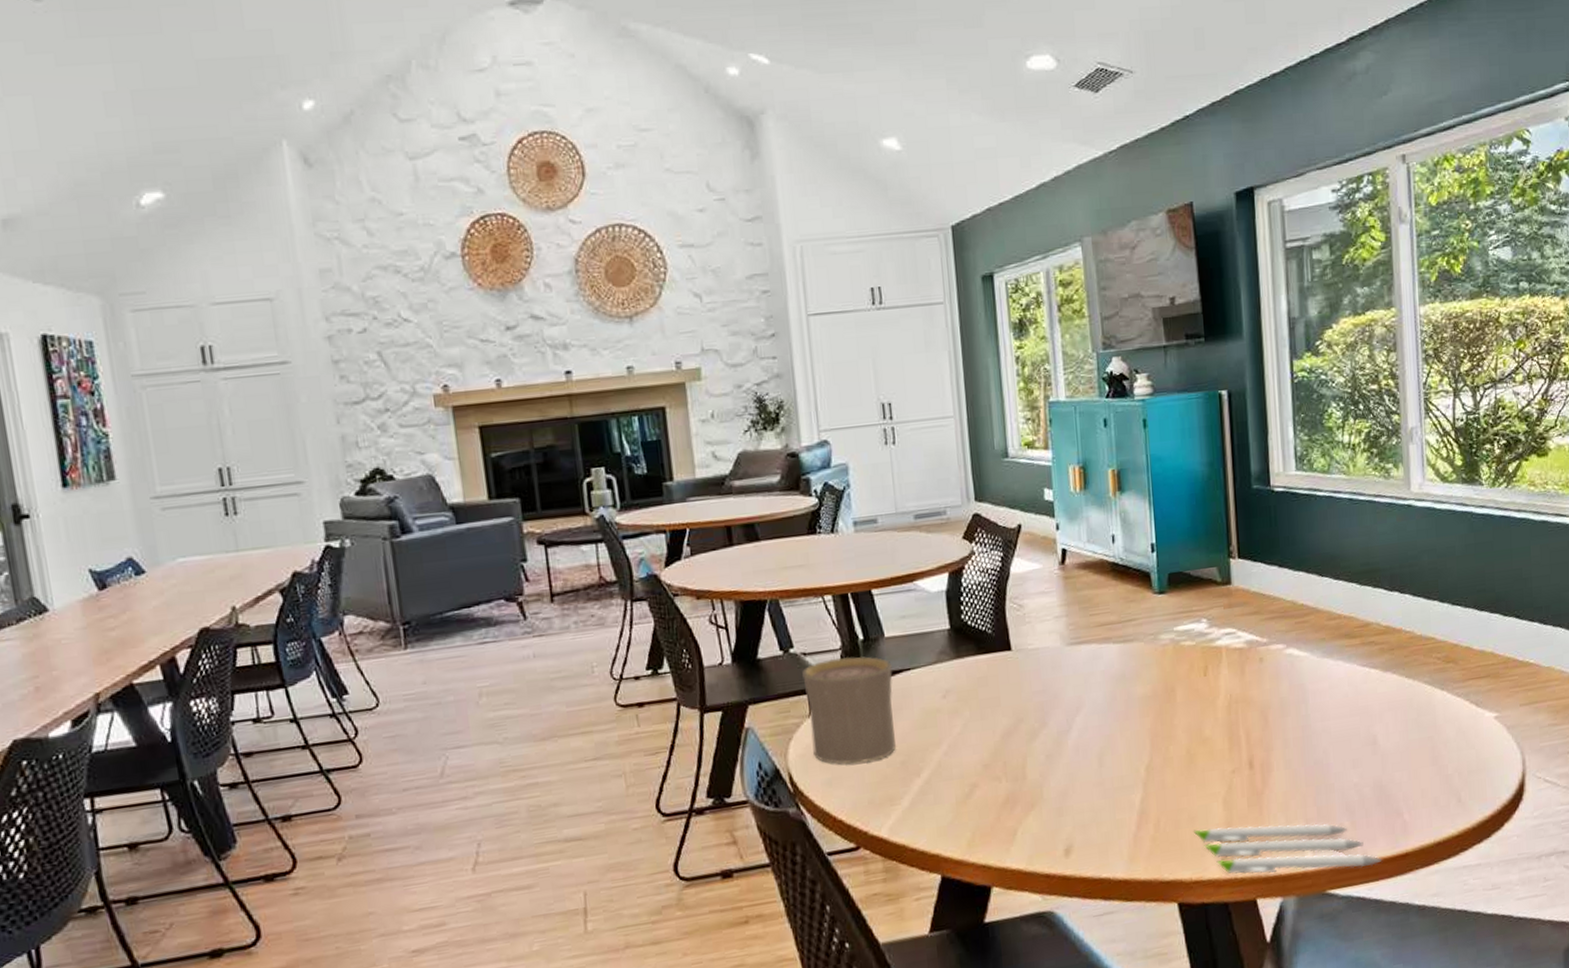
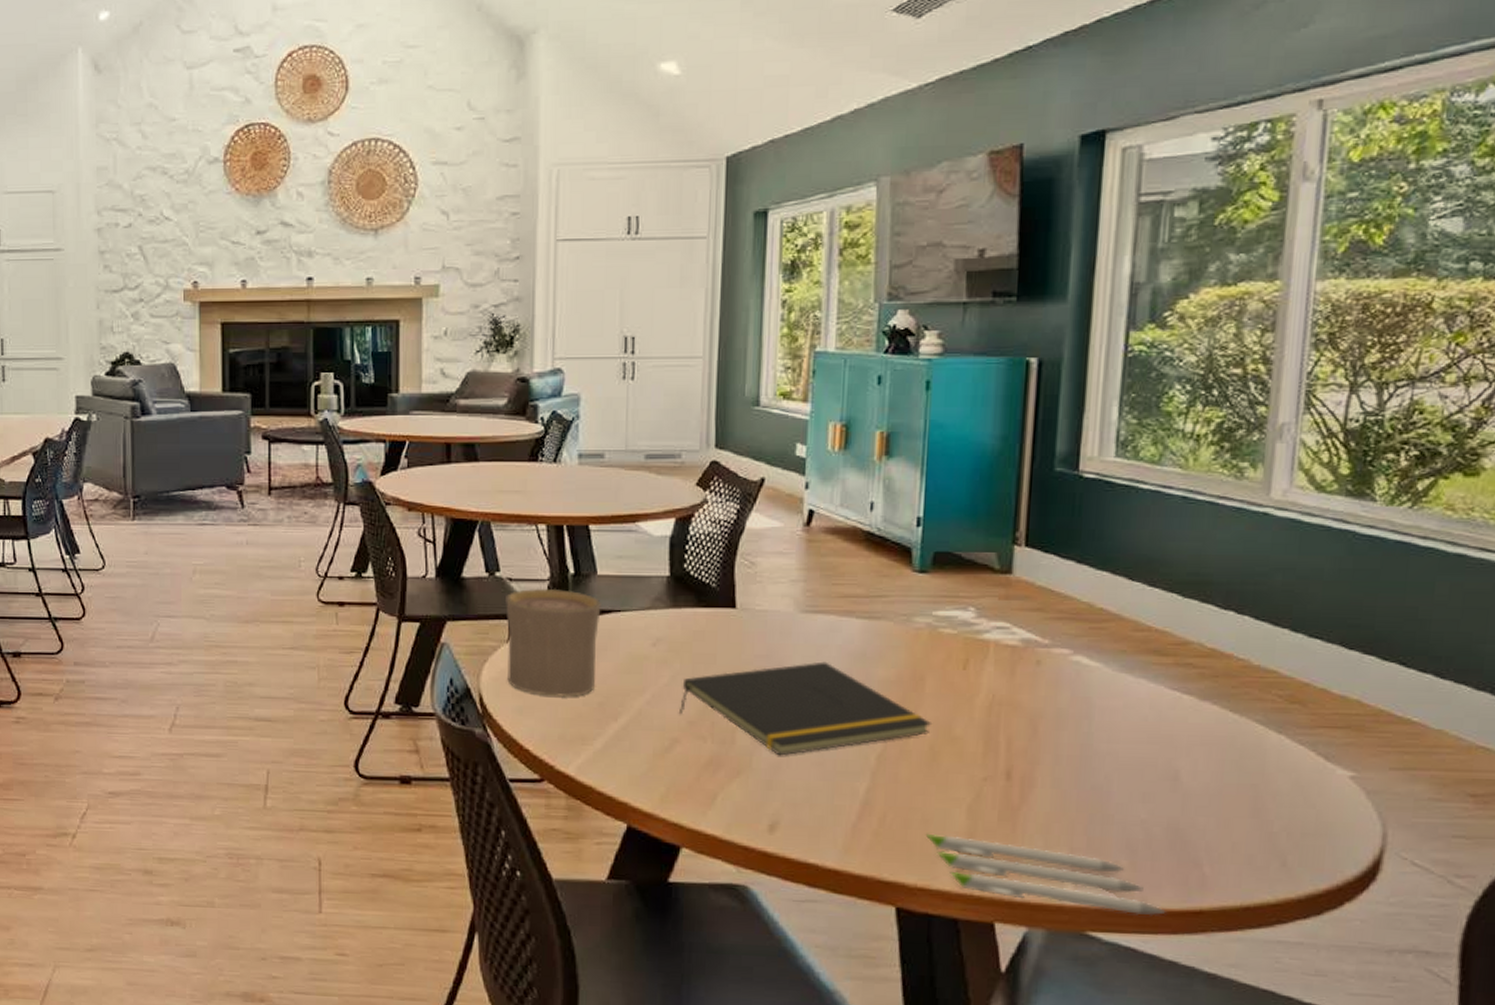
notepad: none [973,688,1186,783] -> present [678,661,933,756]

